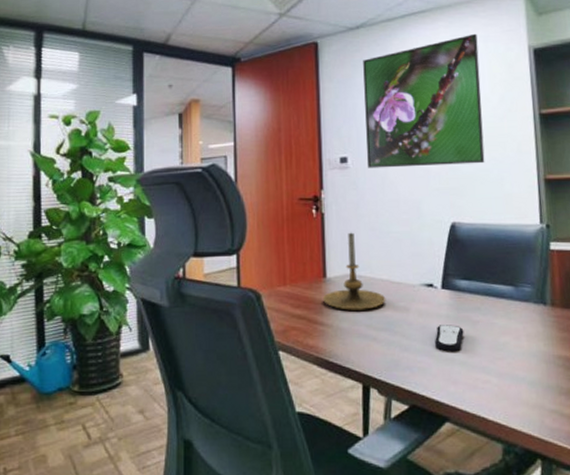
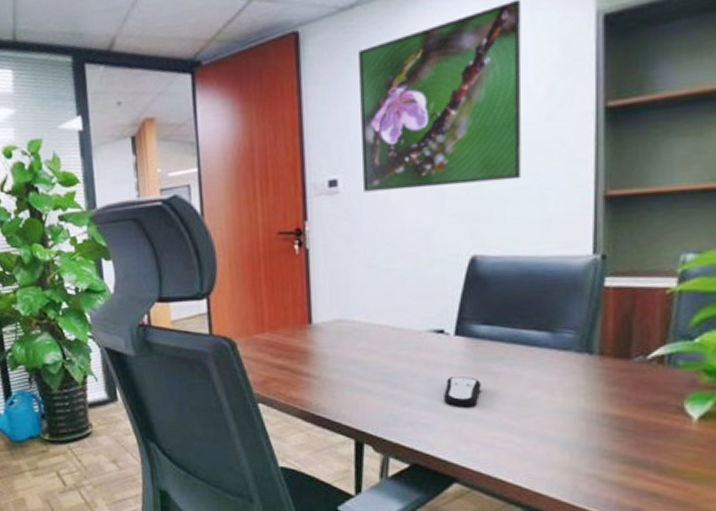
candle holder: present [323,232,386,311] -> none [308,270,385,360]

